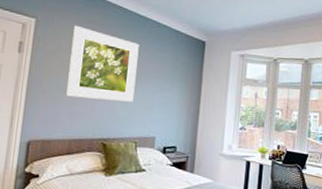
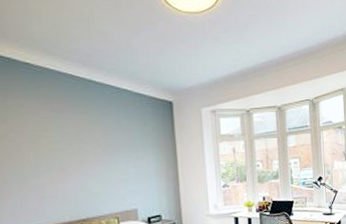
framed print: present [65,25,139,102] -> none [23,102,107,182]

